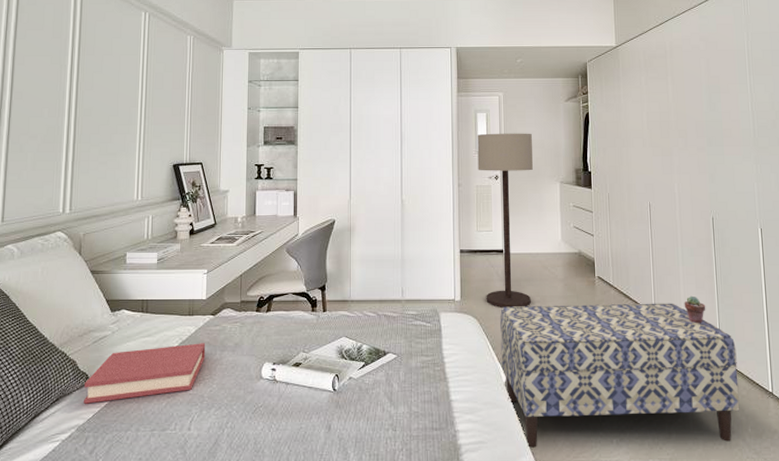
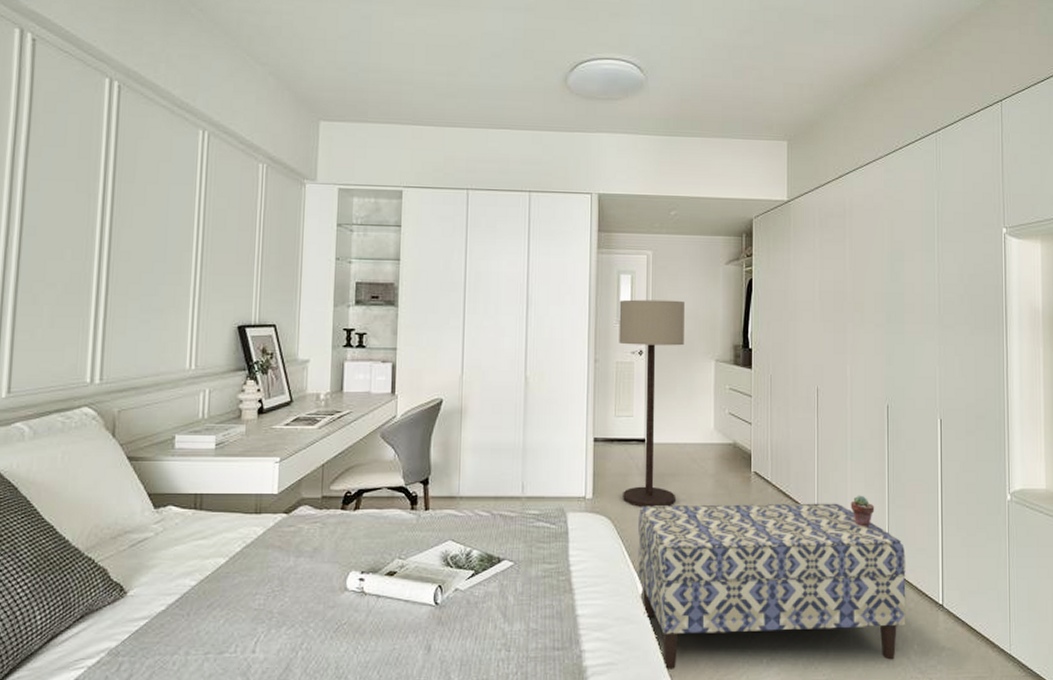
hardback book: present [84,343,206,404] -> none [117,547,276,622]

